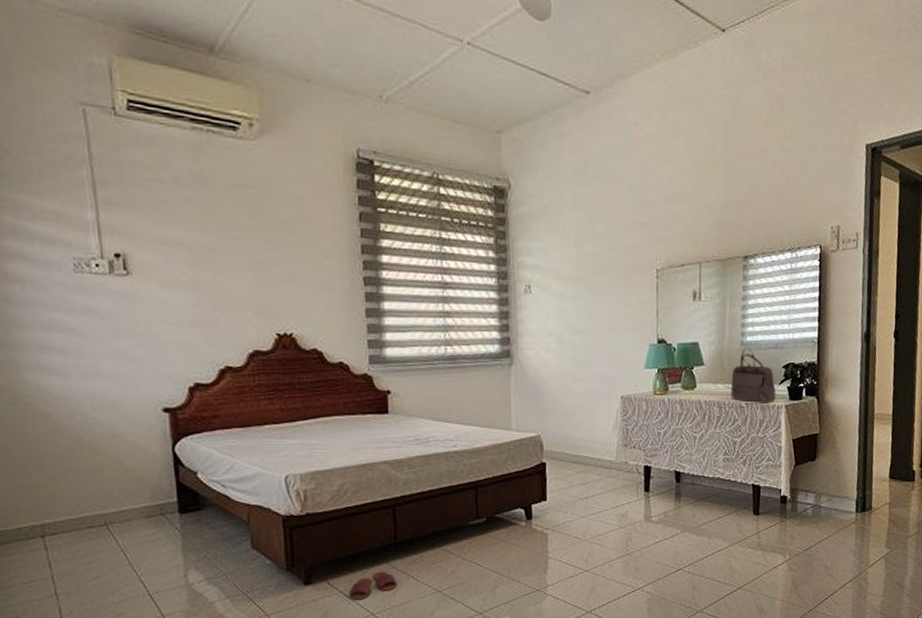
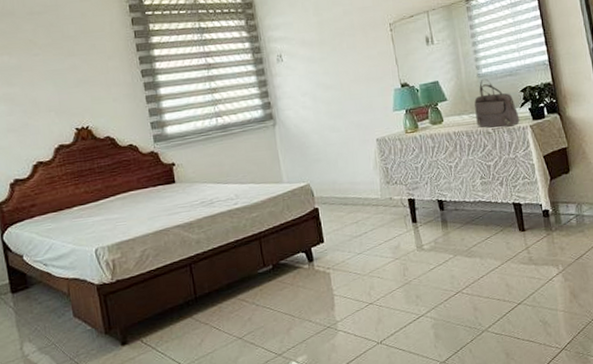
slippers: present [349,571,397,600] -> none [161,324,202,355]

